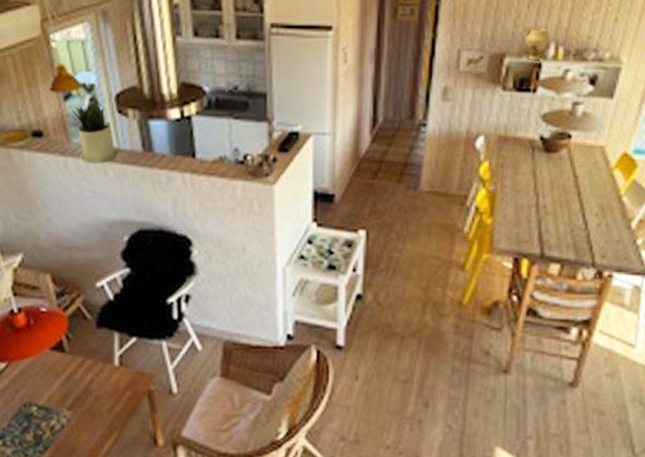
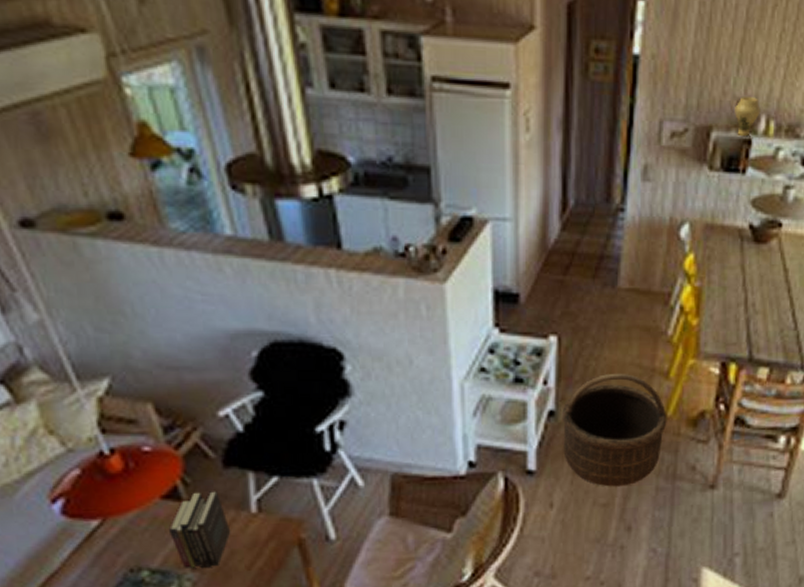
books: none [53,346,99,408] -> present [168,491,231,568]
planter: present [72,98,120,164] -> none [164,168,238,257]
basket: none [368,264,463,366] -> present [561,373,667,487]

